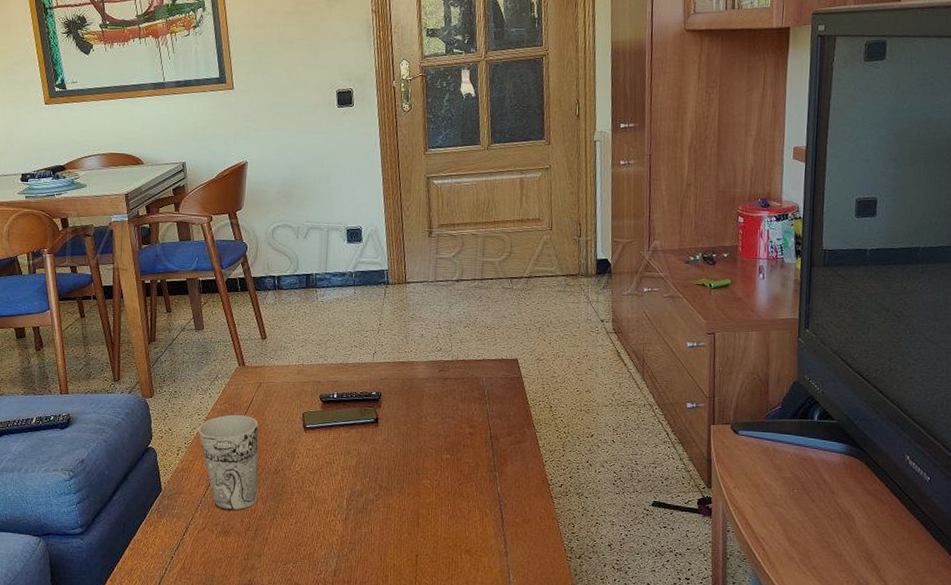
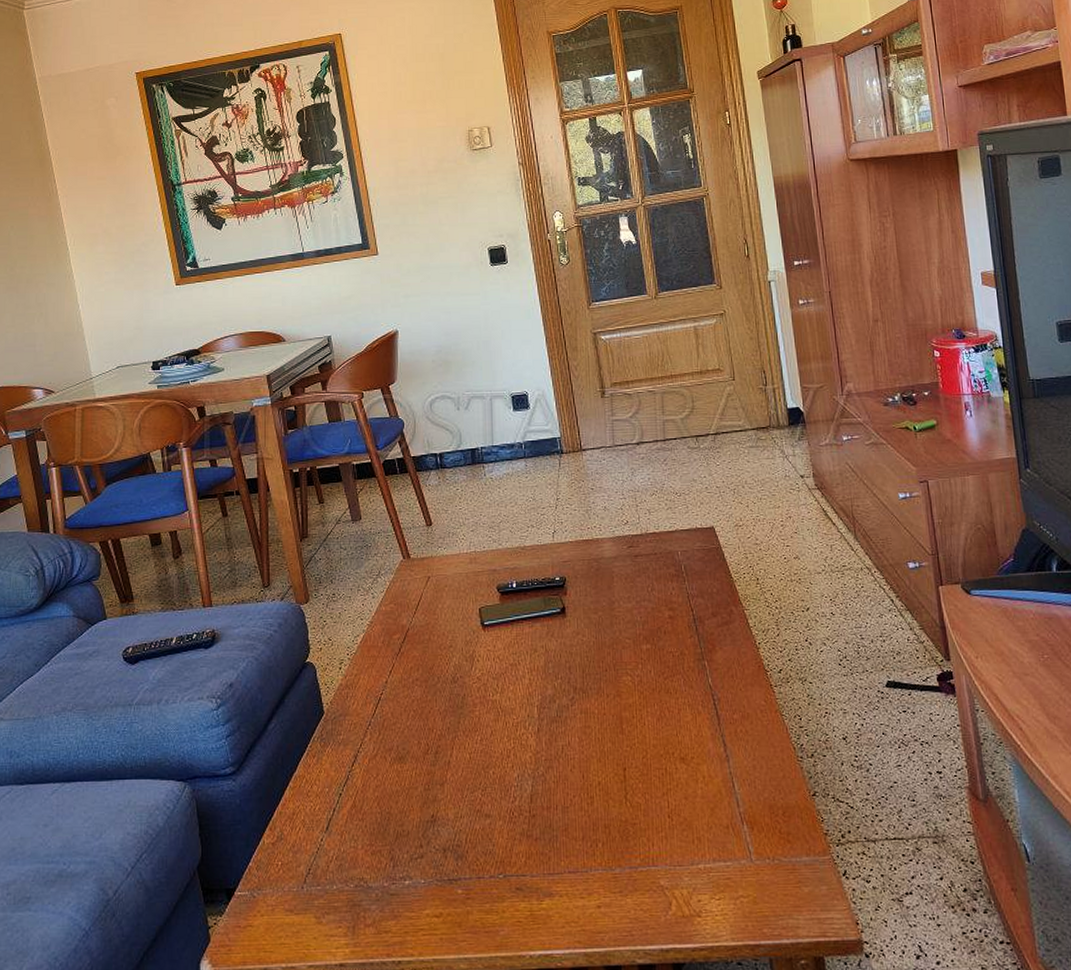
cup: present [198,415,258,511] -> none [361,616,435,732]

